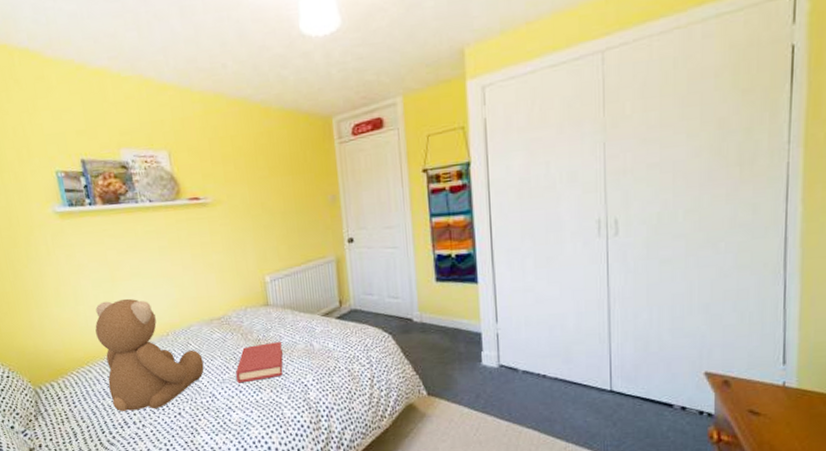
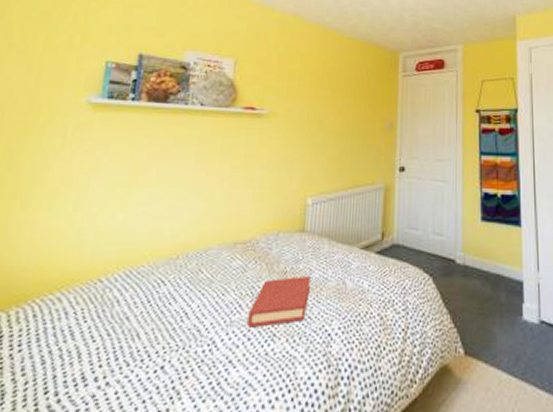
teddy bear: present [95,298,204,412] -> none [75,208,213,362]

